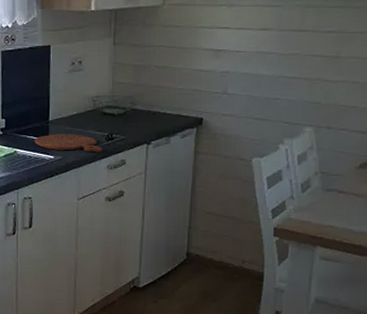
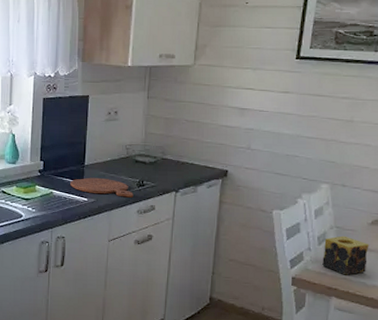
candle: none [306,181,357,223] -> present [322,236,369,275]

